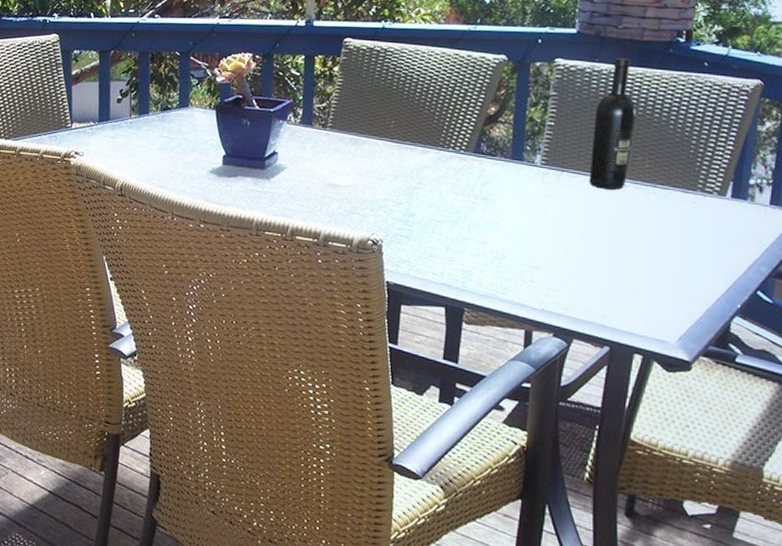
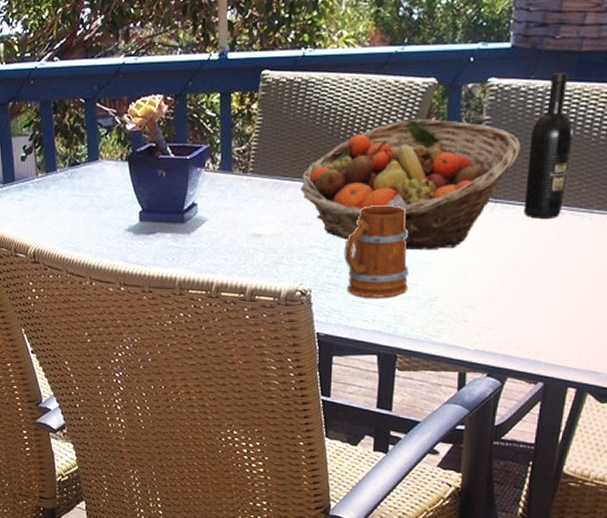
fruit basket: none [375,89,586,211] -> present [300,118,520,250]
mug: none [415,165,478,253] -> present [344,204,409,298]

